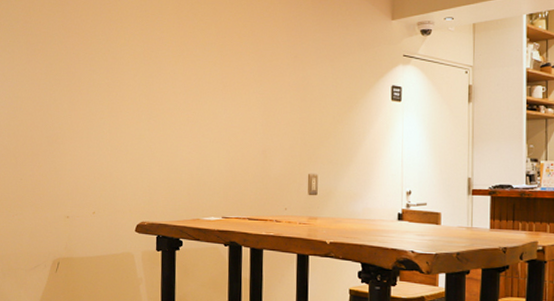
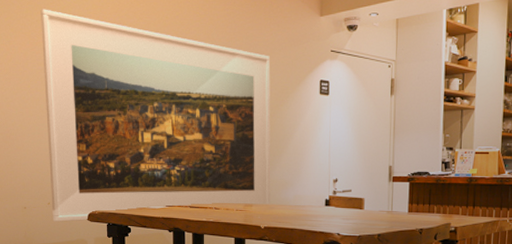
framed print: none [96,9,339,233] -> present [40,9,271,222]

